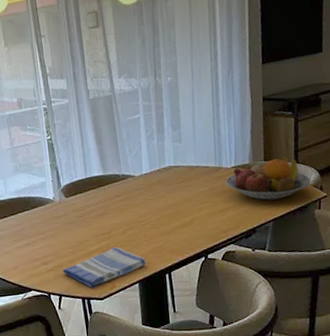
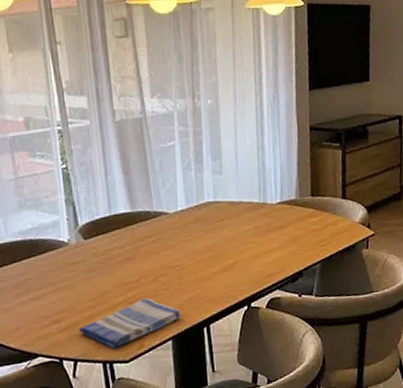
fruit bowl: present [226,156,311,201] -> none [271,191,359,240]

